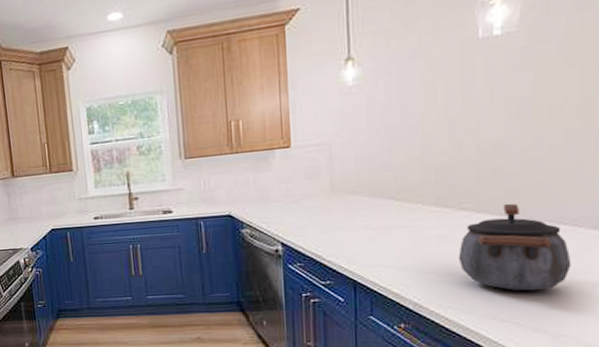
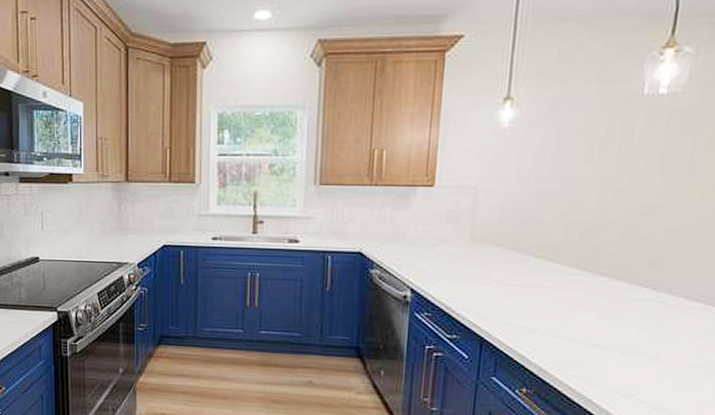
kettle: present [458,203,572,291] -> none [590,273,702,368]

